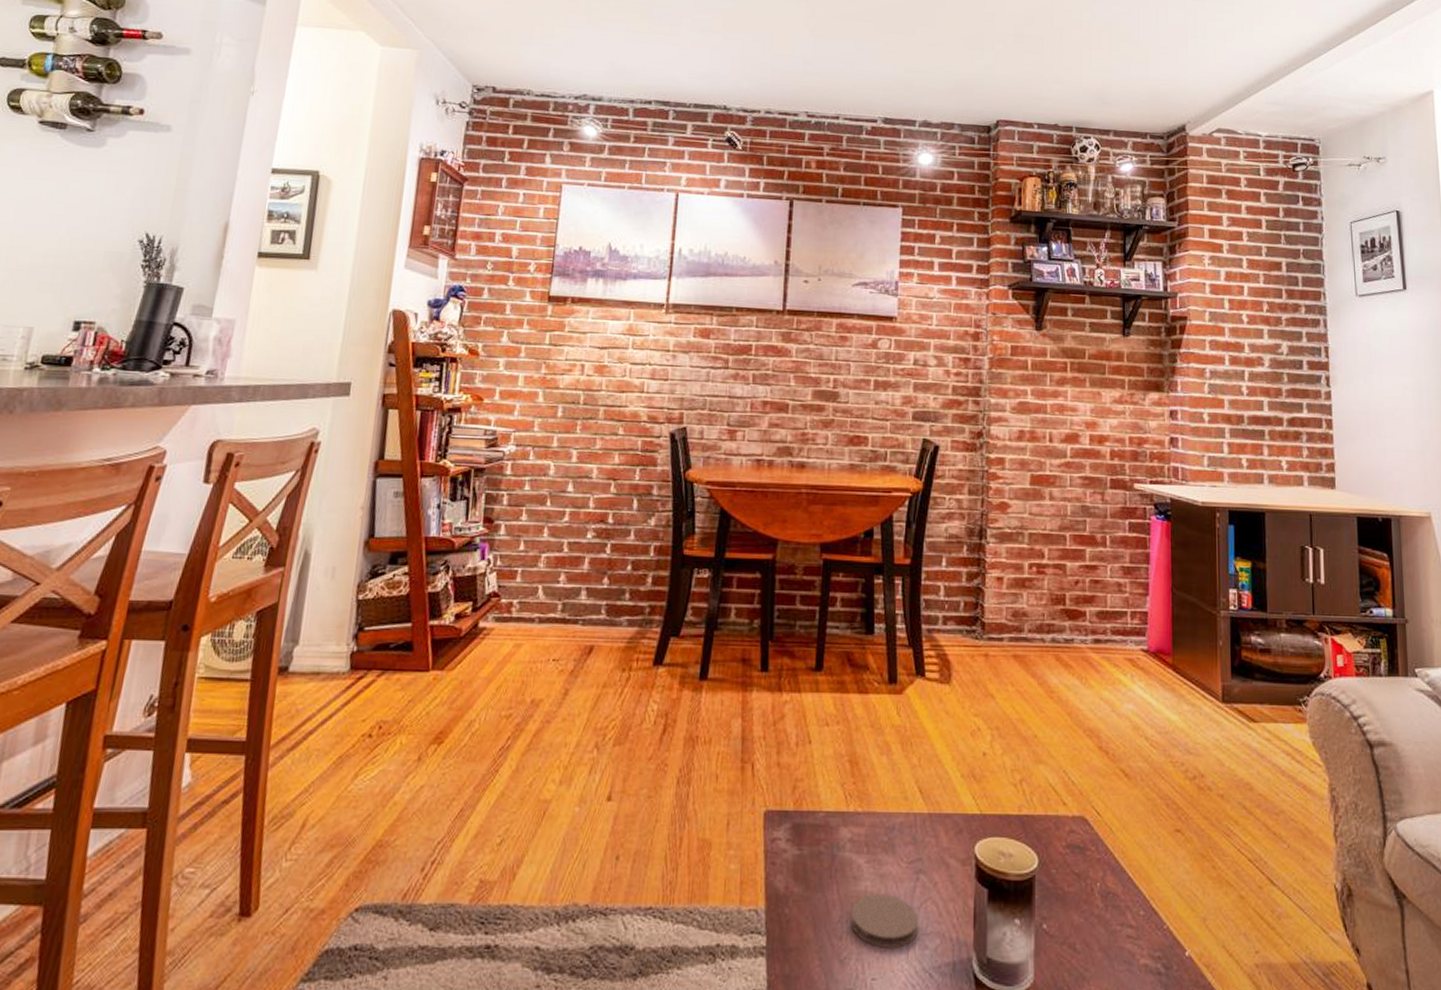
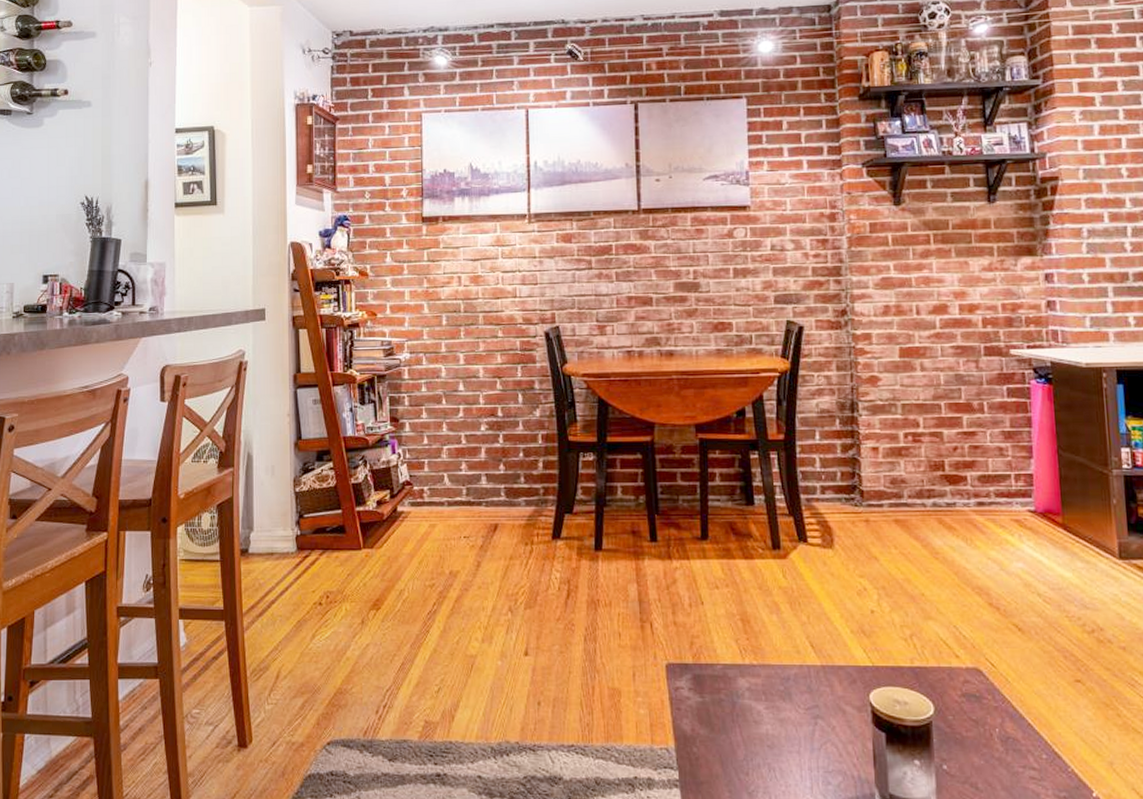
coaster: present [851,894,919,950] -> none [755,736,820,785]

